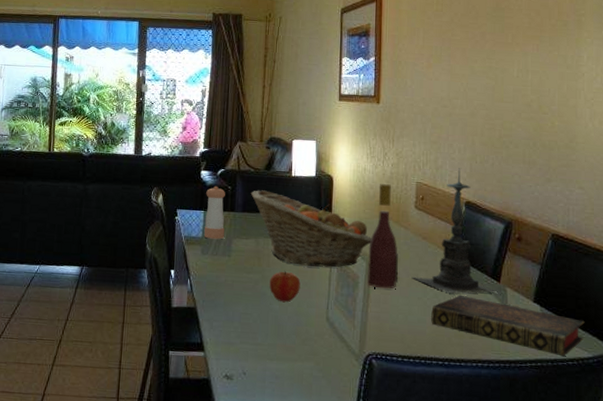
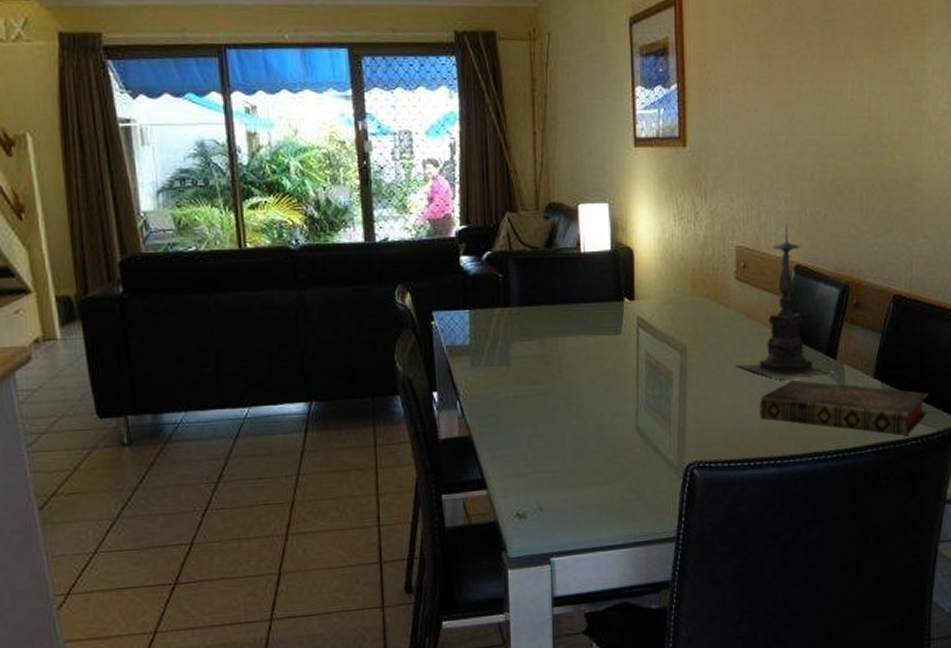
pepper shaker: present [204,186,225,240] -> none [469,275,499,346]
fruit basket: present [250,190,372,268] -> none [528,275,686,367]
apple: present [269,271,301,303] -> none [563,376,602,416]
wine bottle: present [367,184,398,289] -> none [682,252,719,384]

